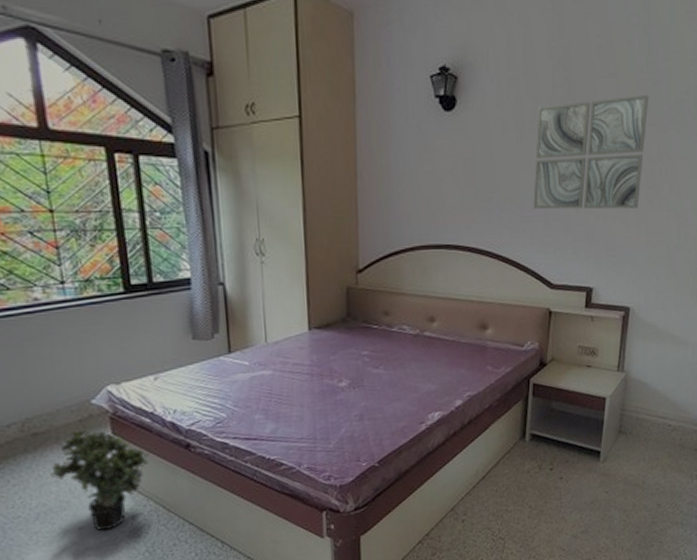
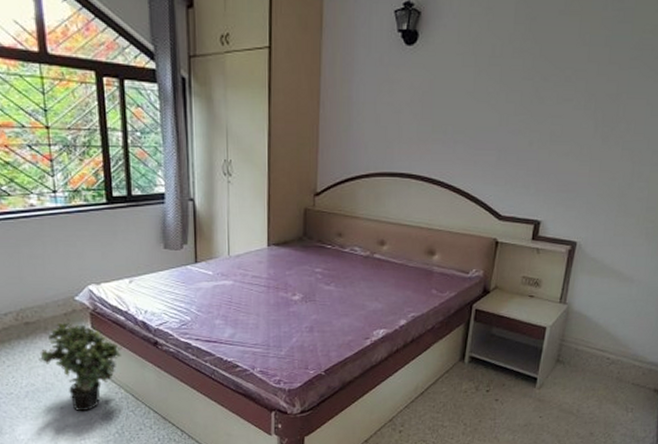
wall art: present [533,95,649,210] -> none [487,33,612,146]

